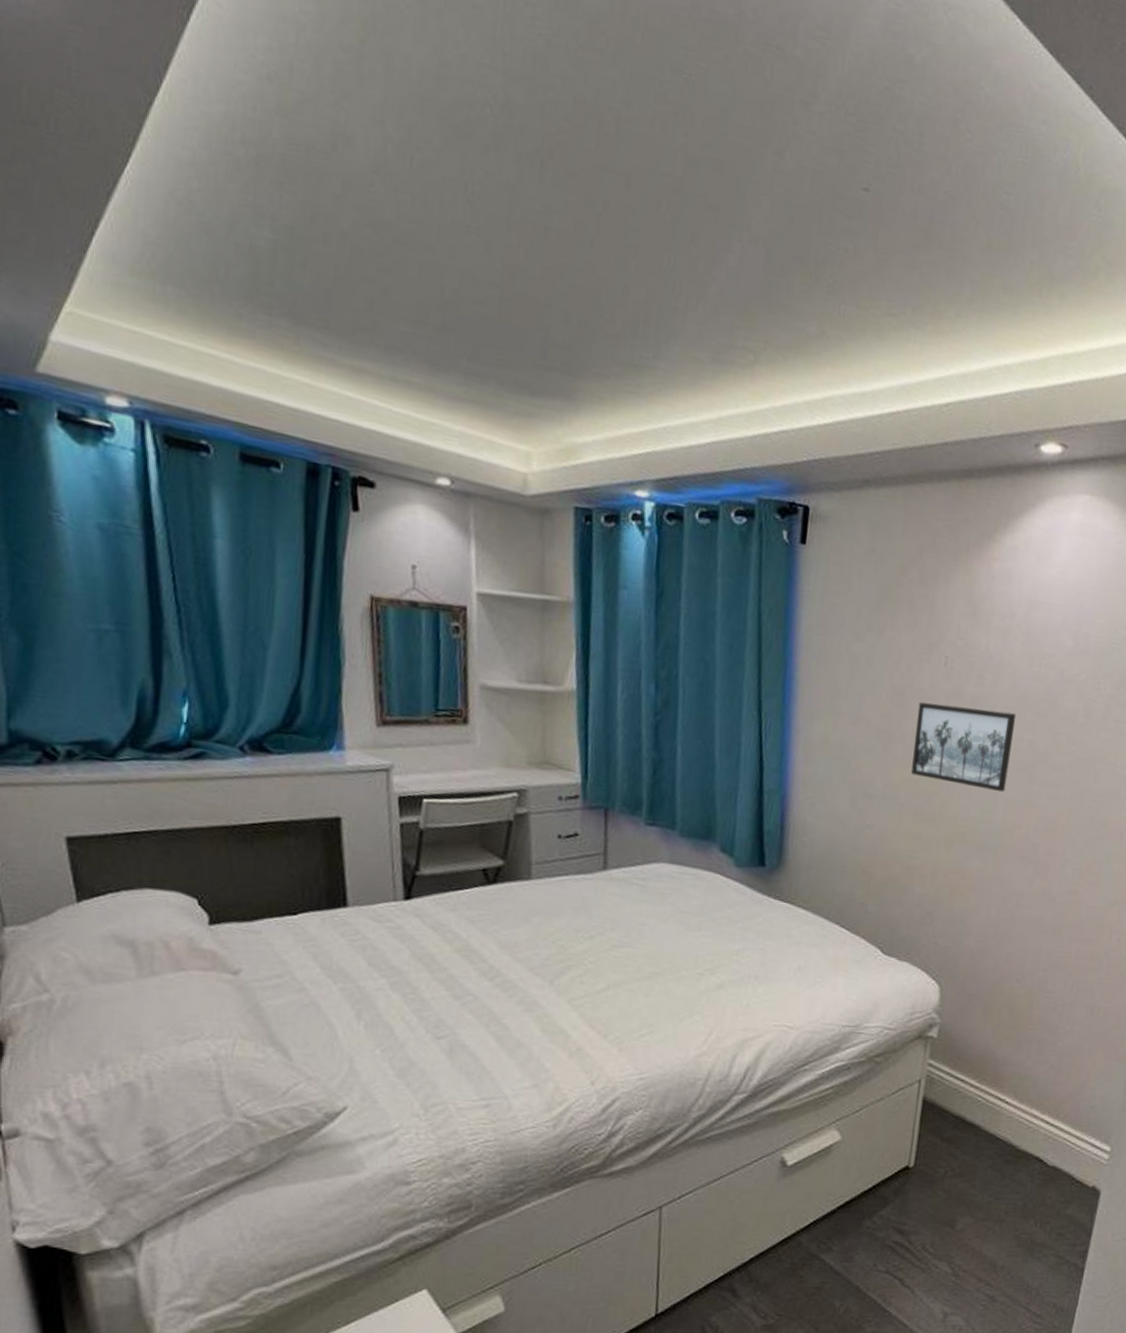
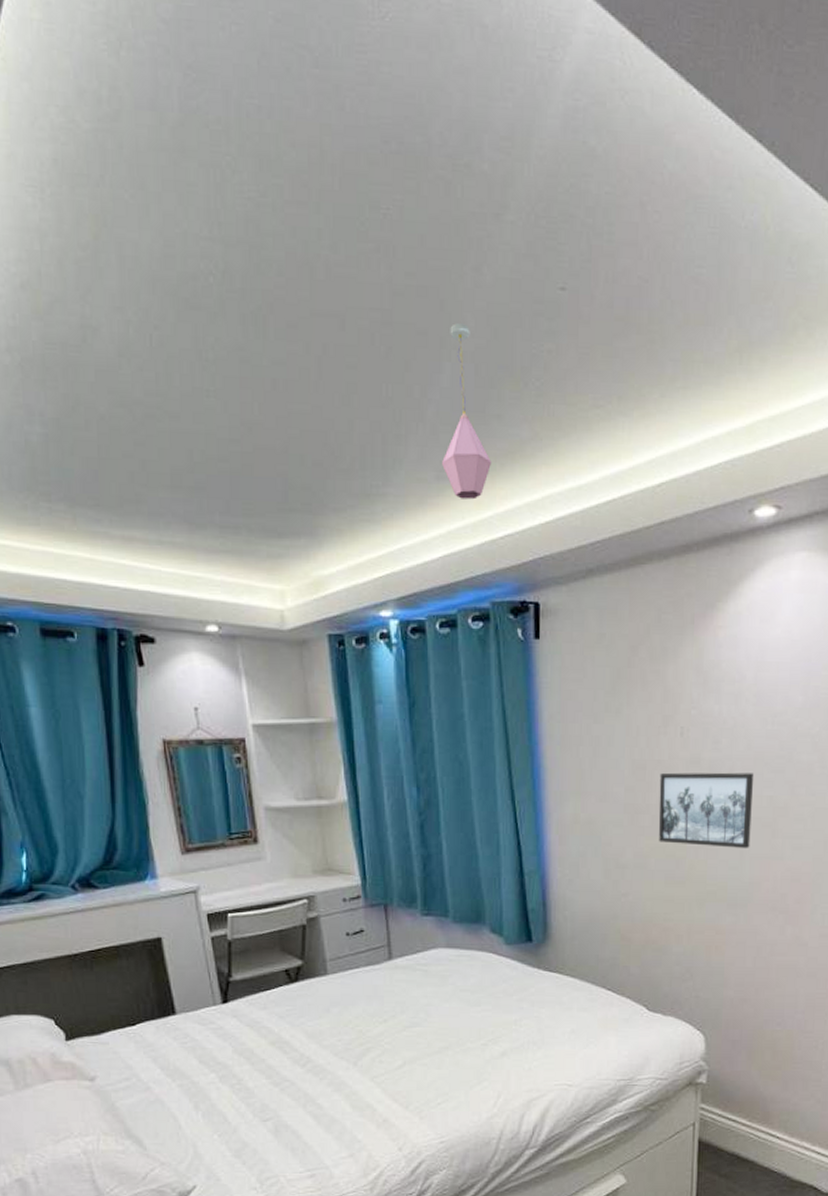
pendant light: none [720,204,773,389] -> present [442,323,491,500]

